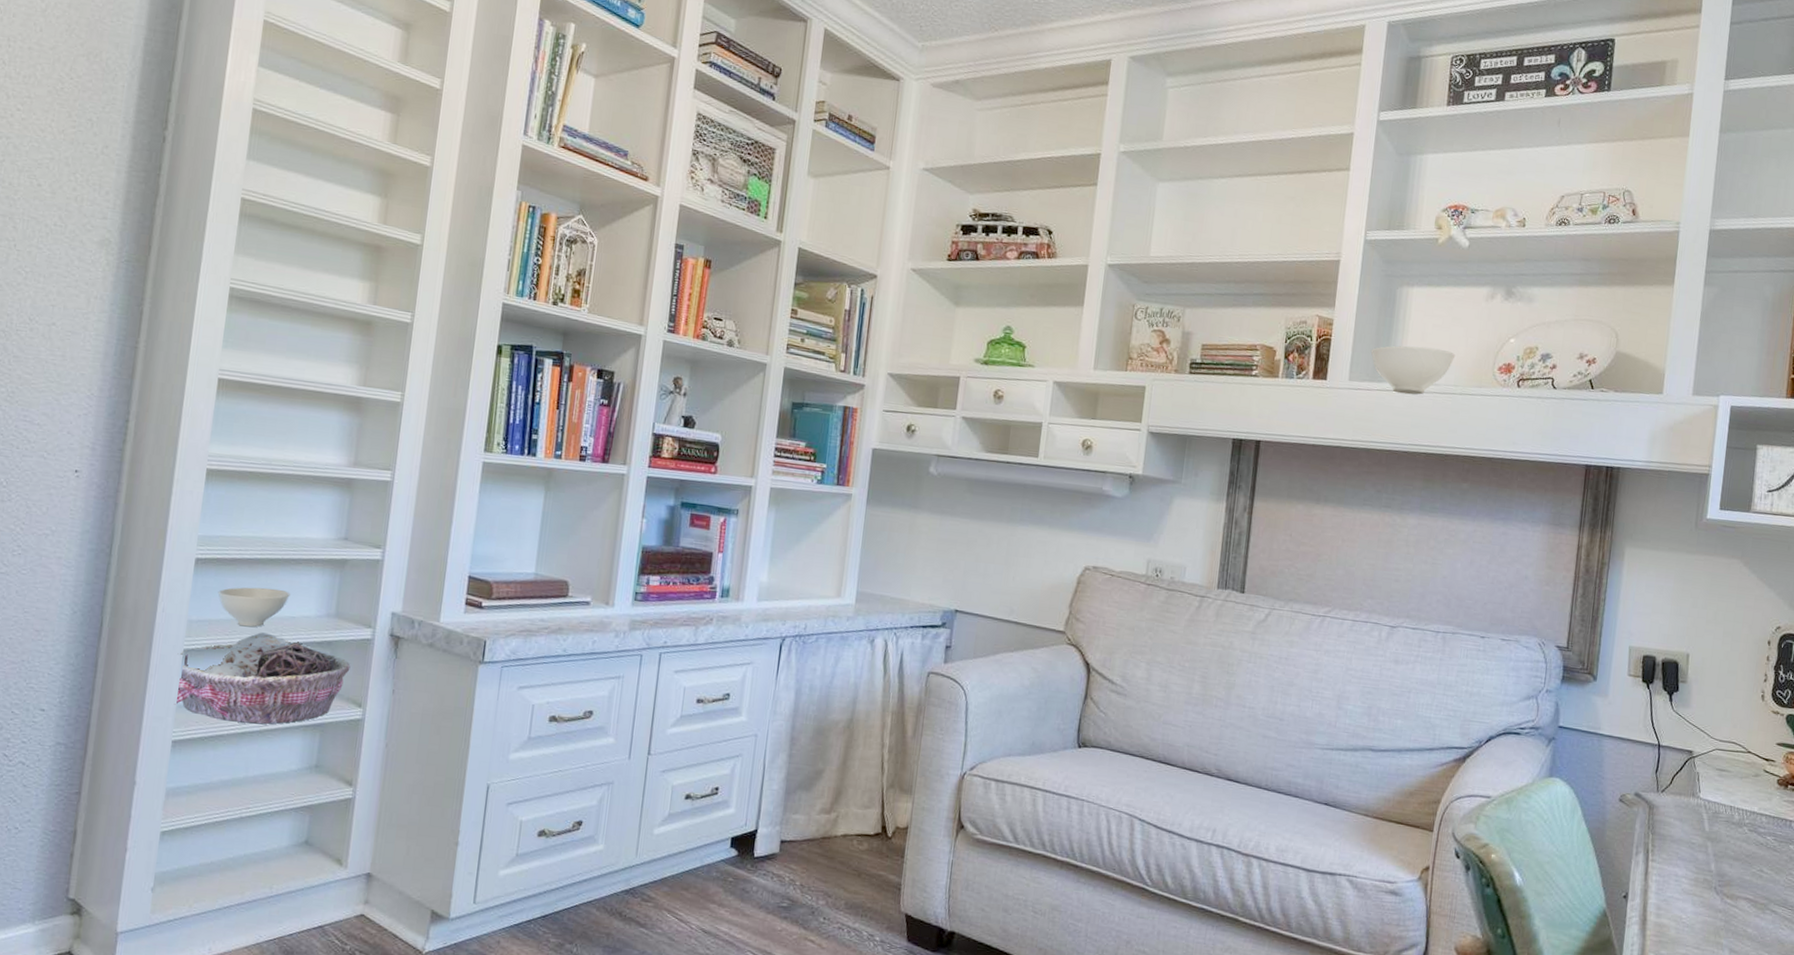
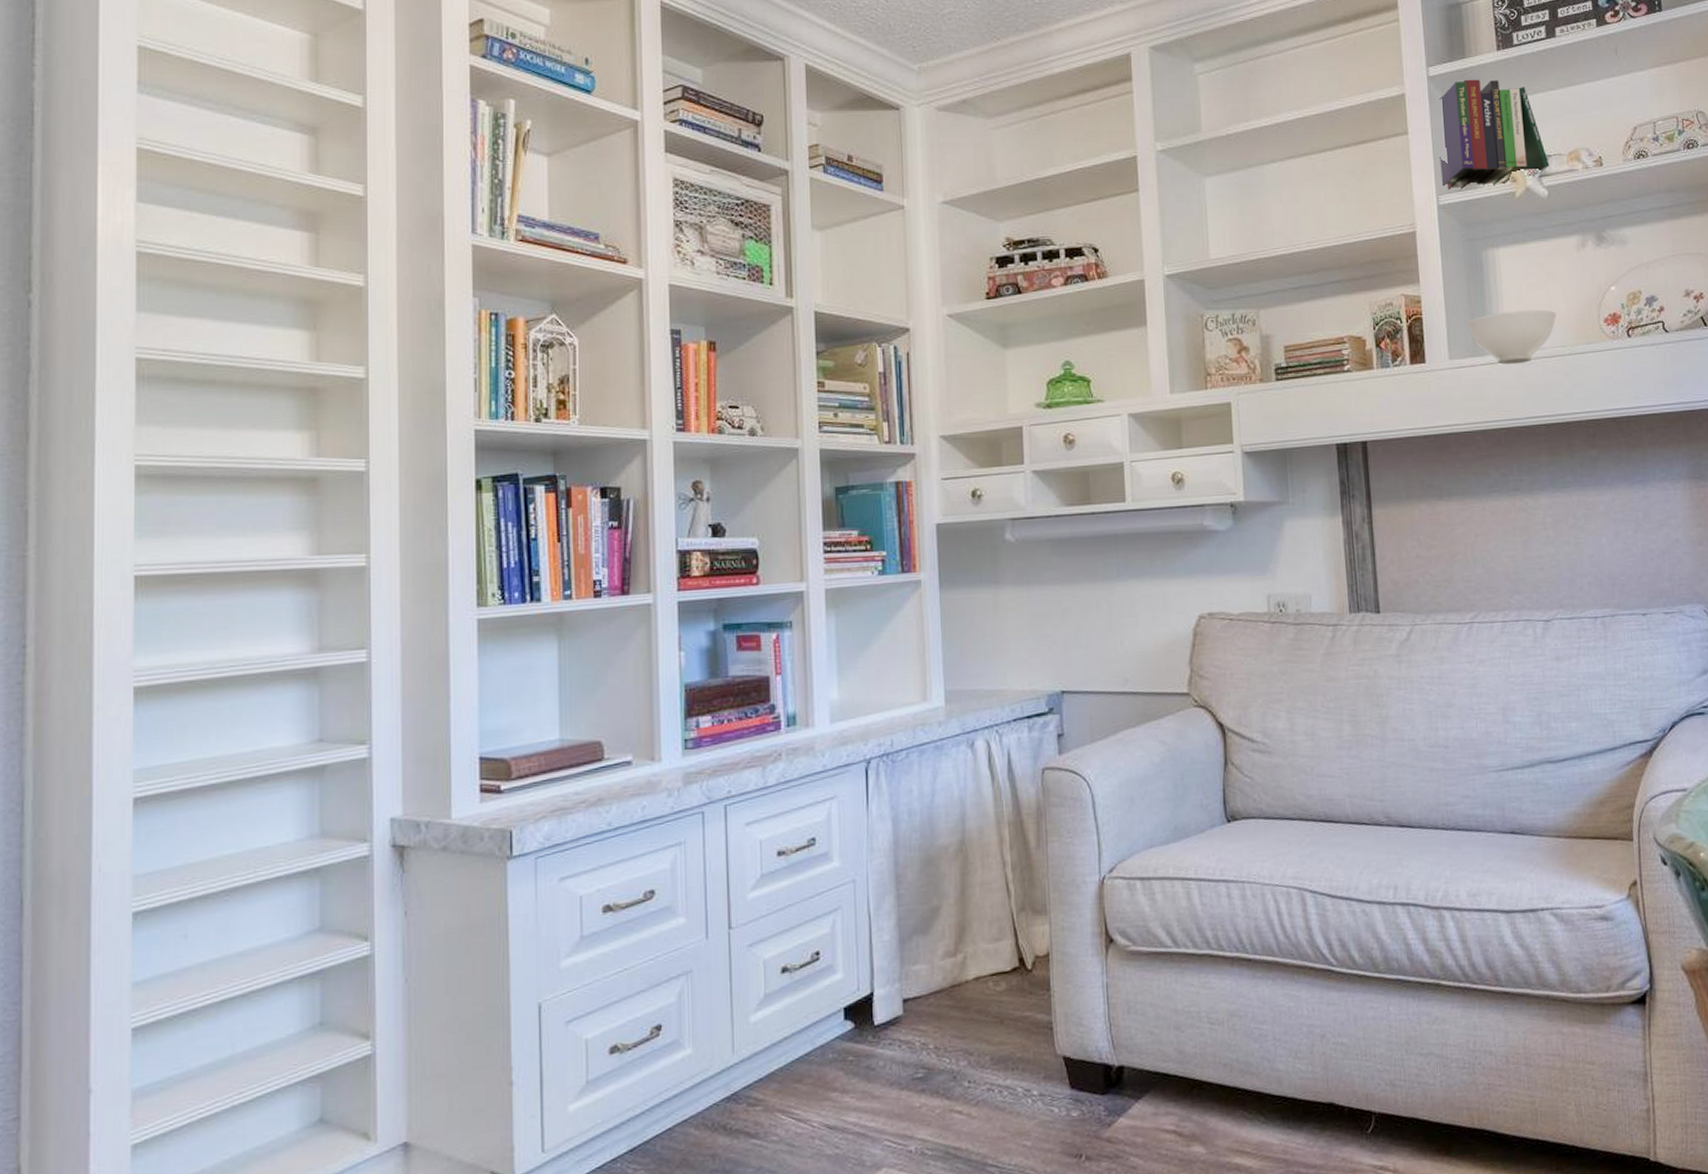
decorative basket: present [174,632,351,725] -> none [125,872,348,991]
bowl: present [218,587,290,627] -> none [167,816,260,871]
books: none [1372,128,1476,230] -> present [1439,79,1550,191]

